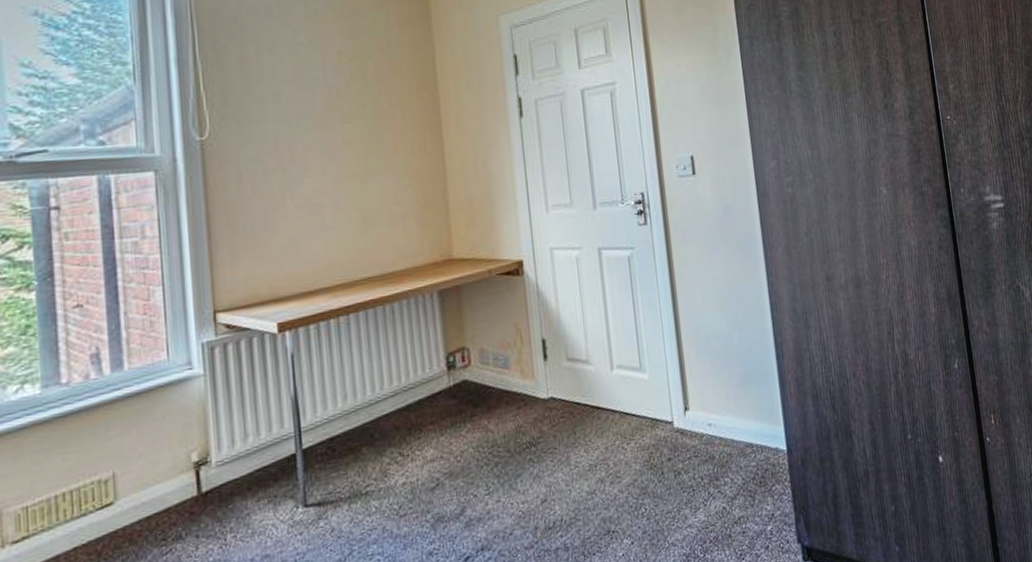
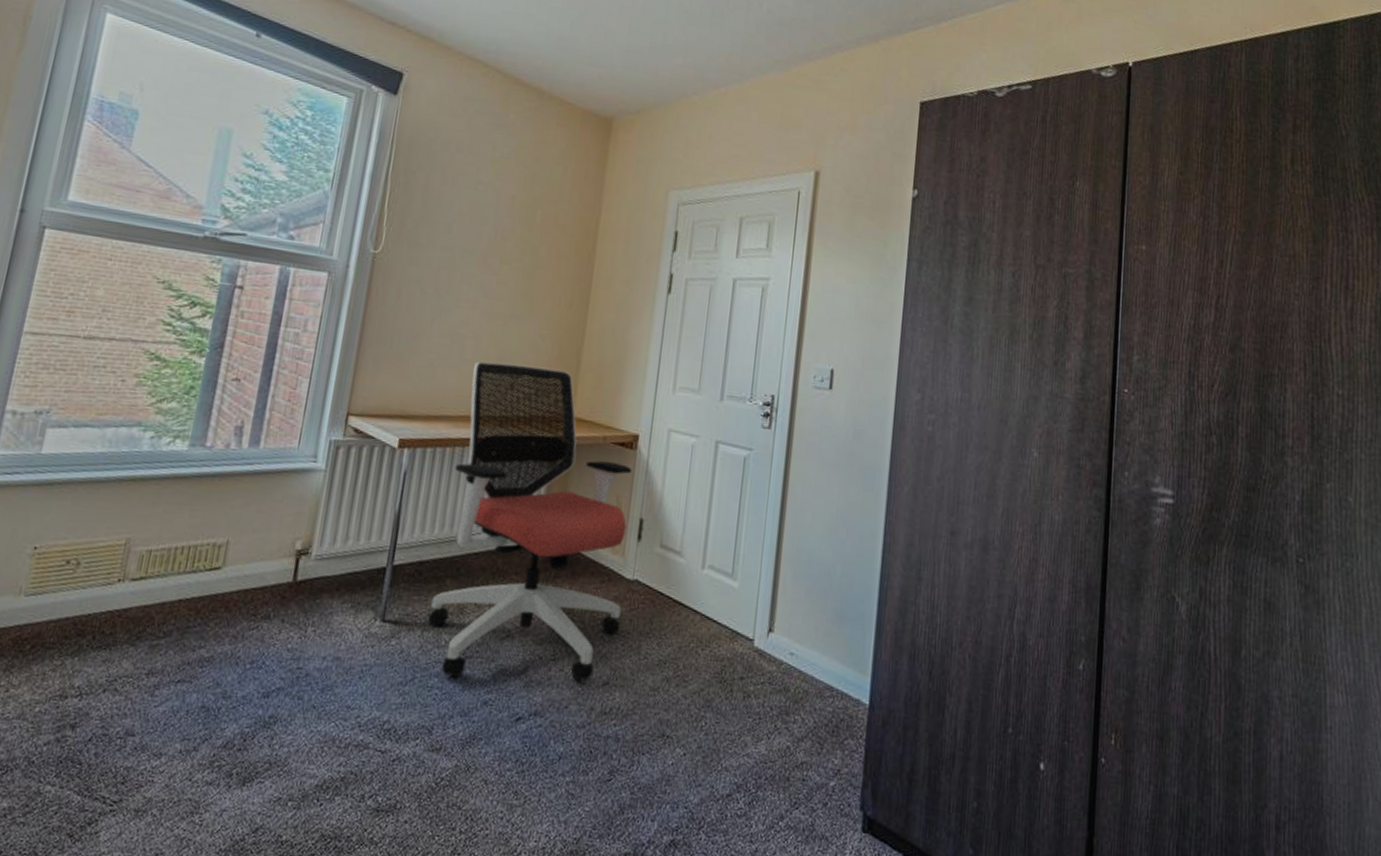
office chair: none [338,215,546,540] -> present [428,361,632,683]

